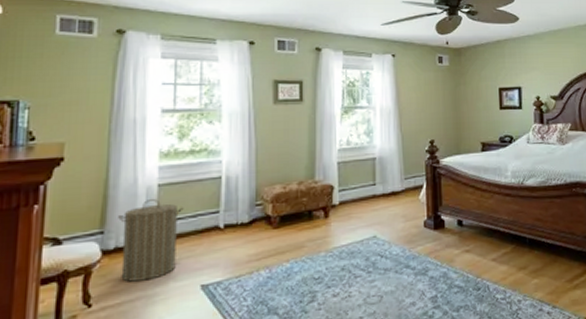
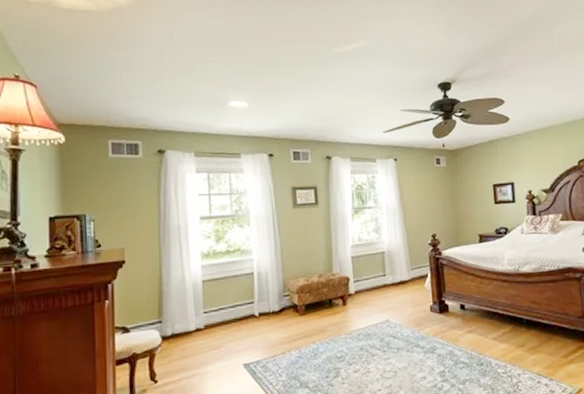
laundry hamper: present [118,198,184,282] -> none [172,292,225,362]

